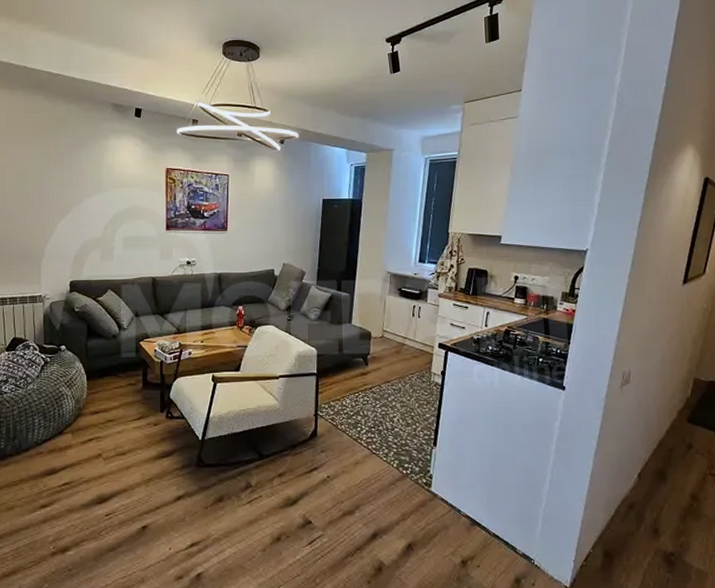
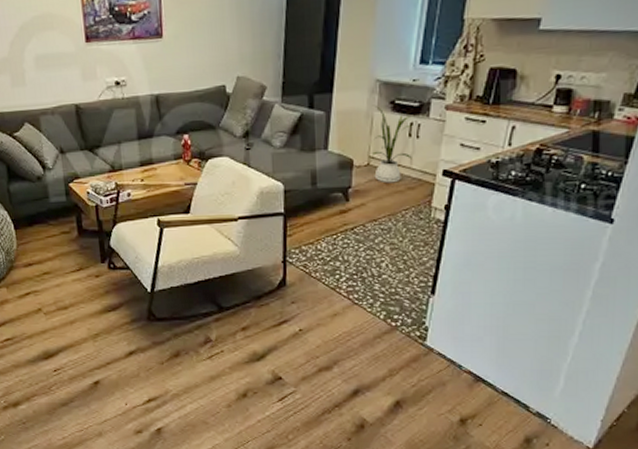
house plant: none [385,290,415,352] -> present [372,105,412,183]

